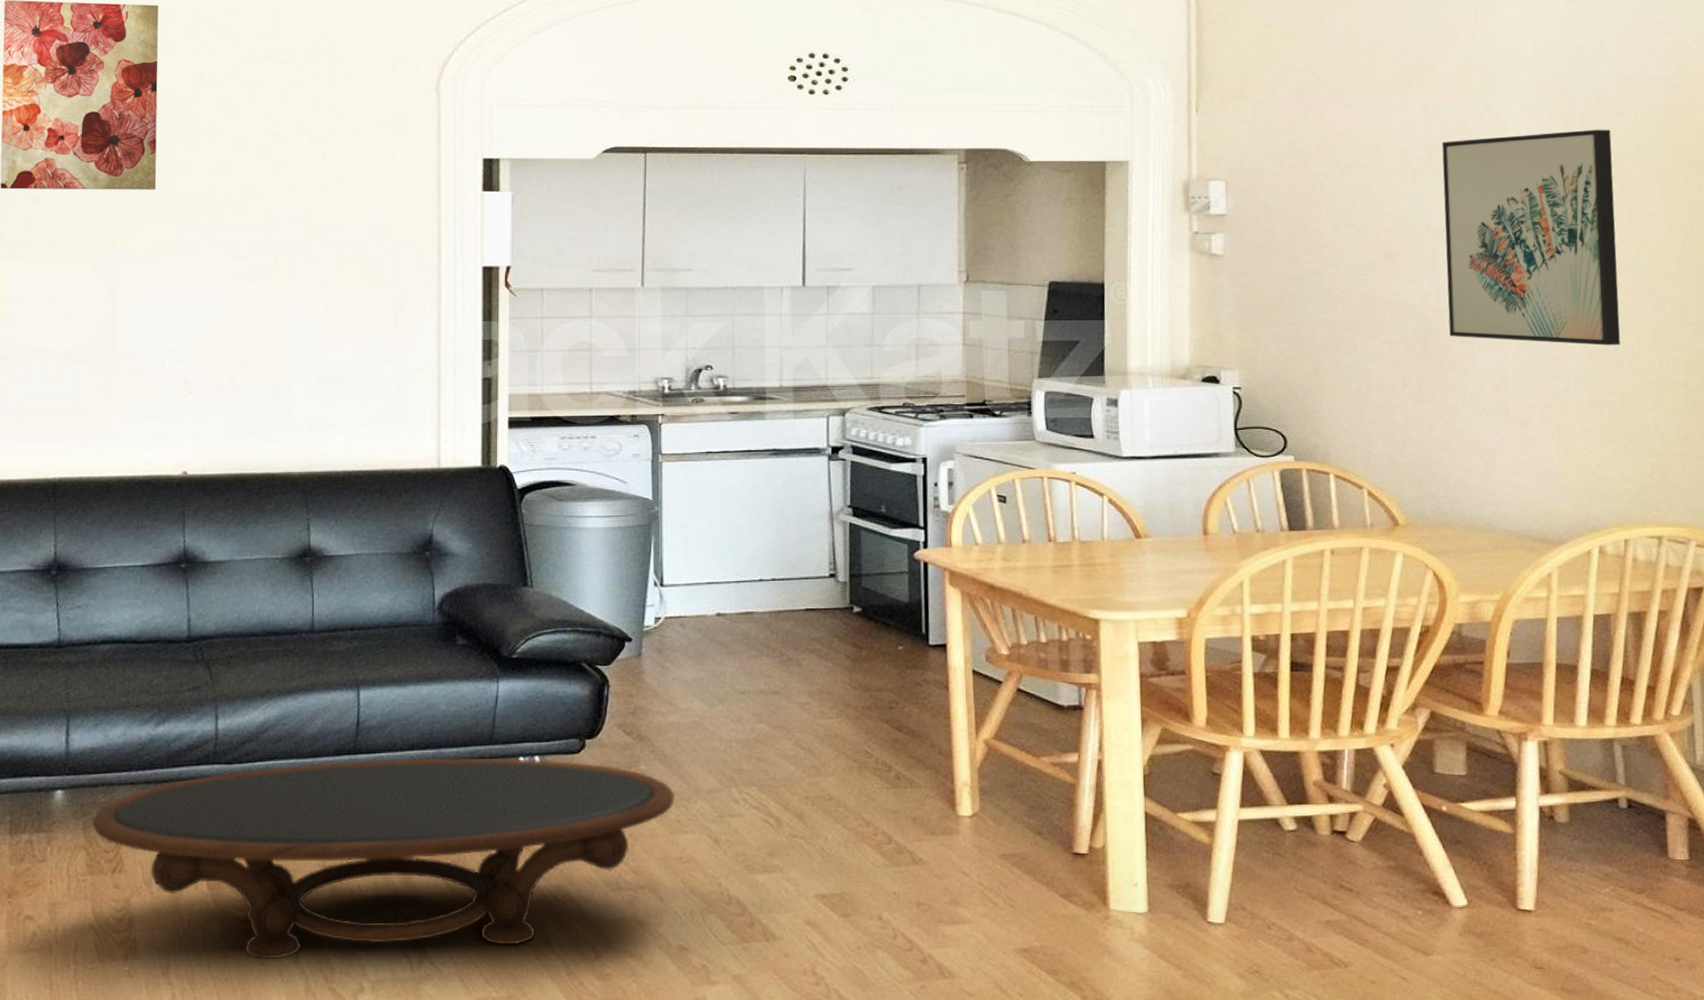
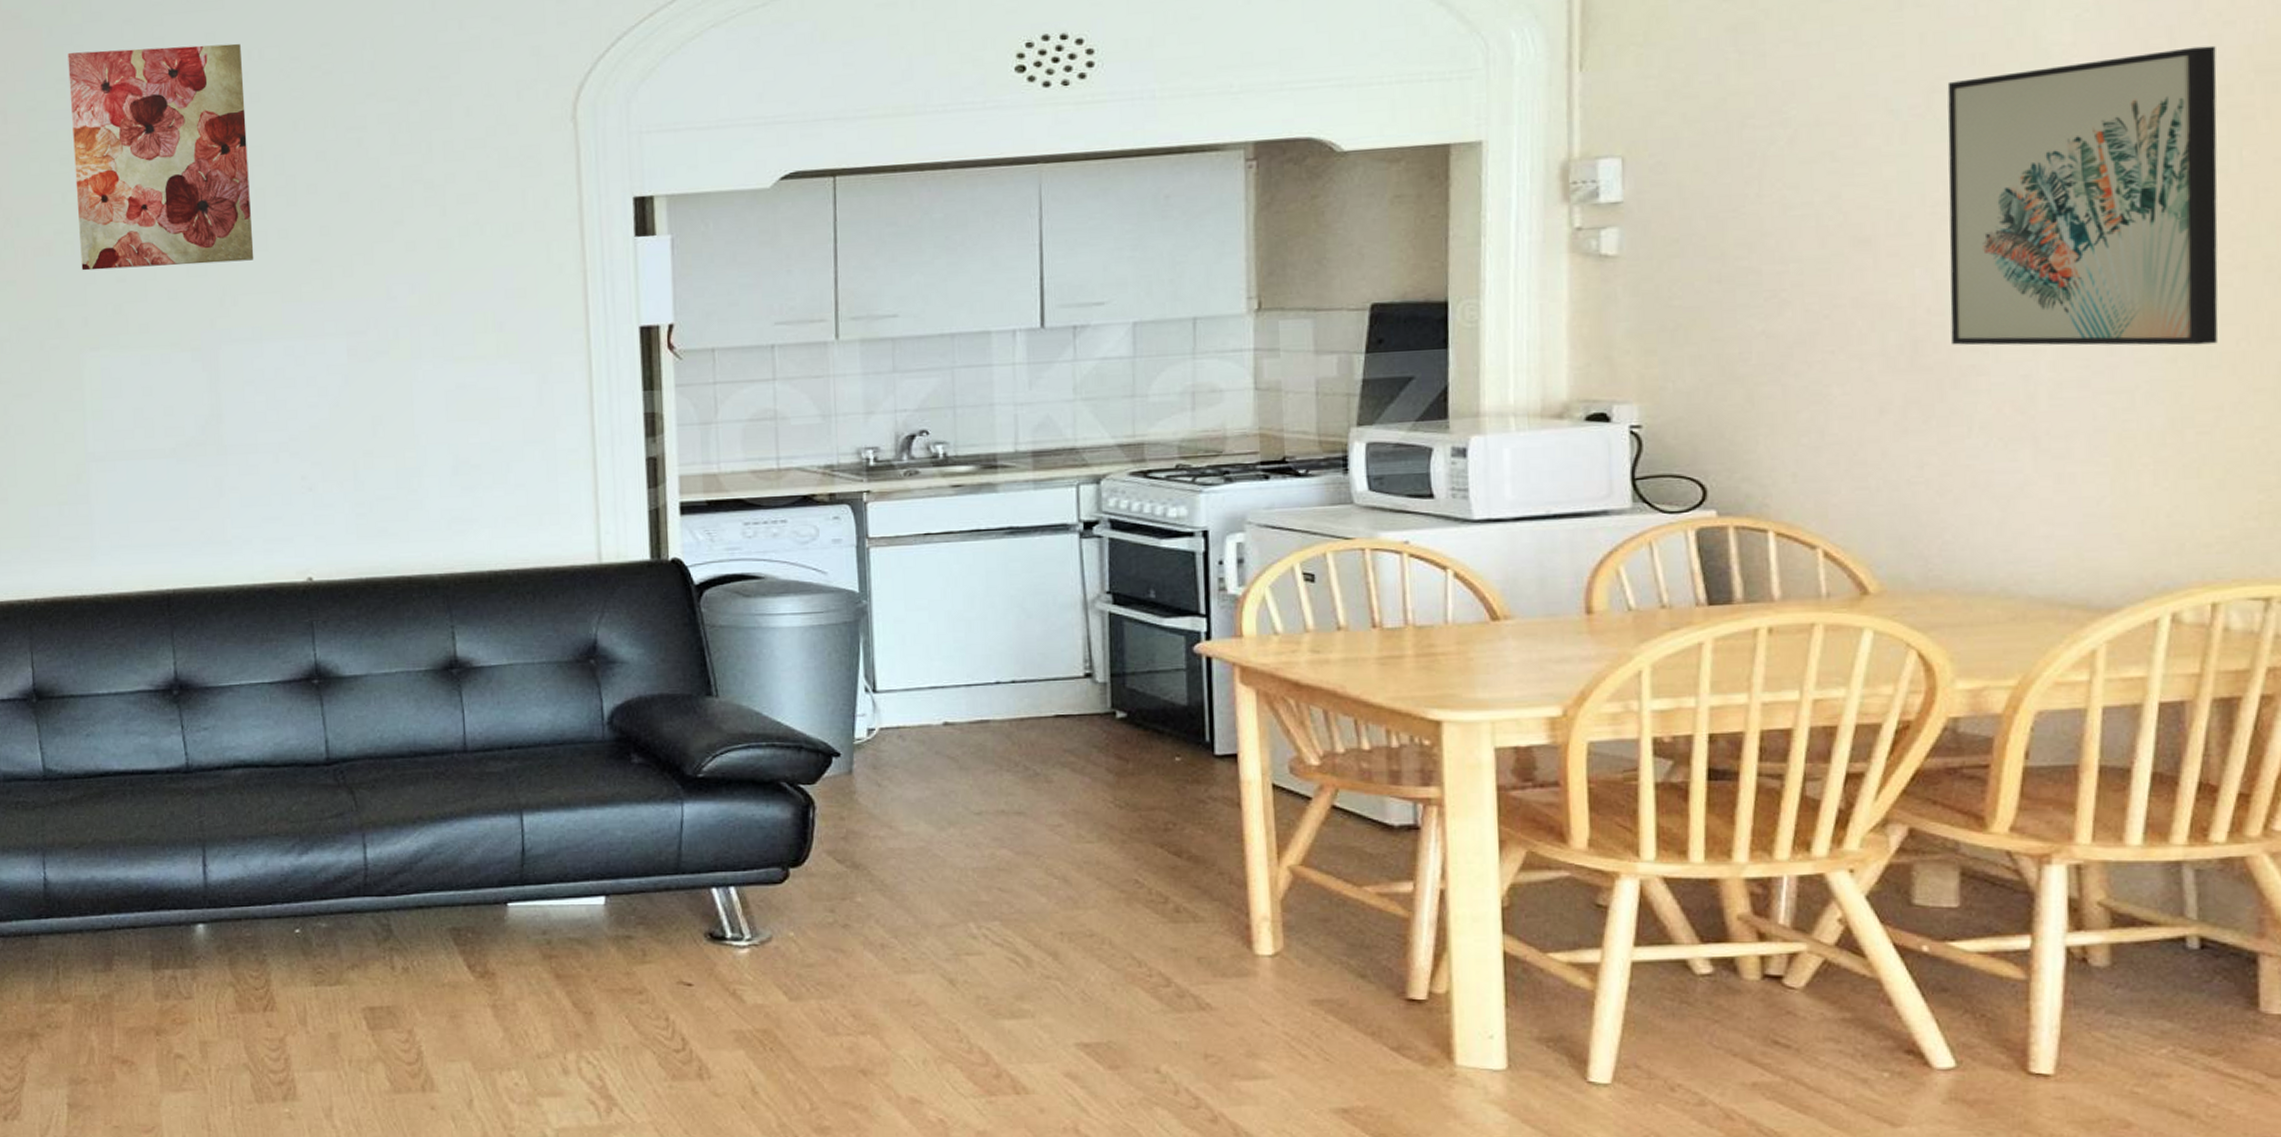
coffee table: present [91,757,675,960] -> none [237,888,900,1104]

